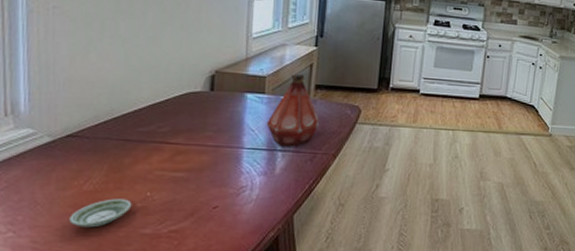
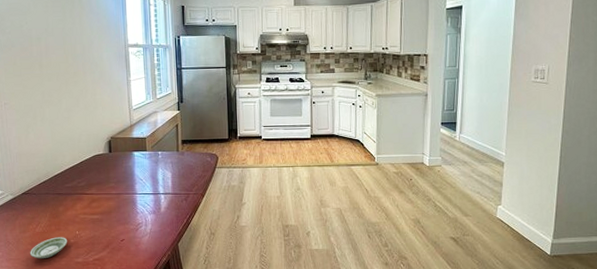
bottle: present [266,74,319,147] -> none [150,133,188,191]

